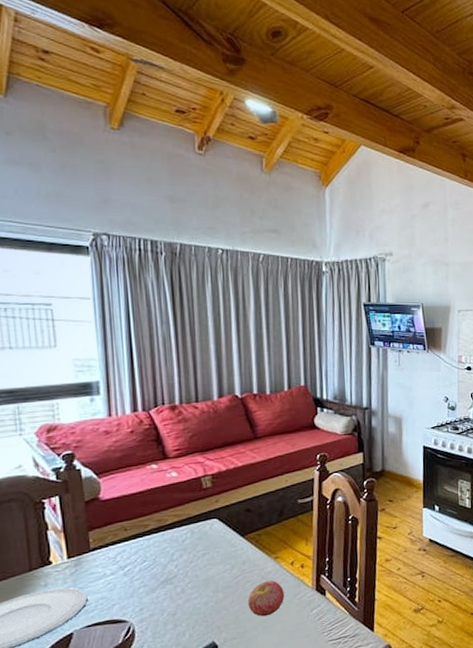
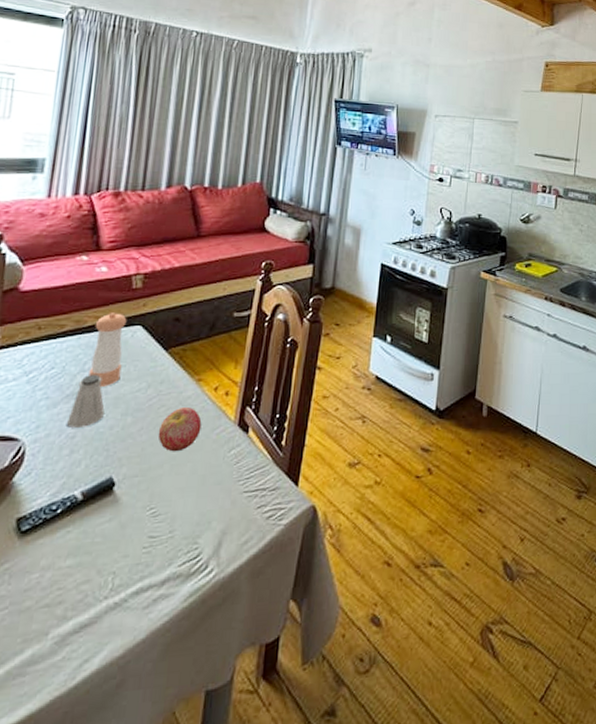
saltshaker: none [165,562,198,607] -> present [66,374,105,428]
pepper shaker: none [175,510,207,572] -> present [89,313,127,387]

